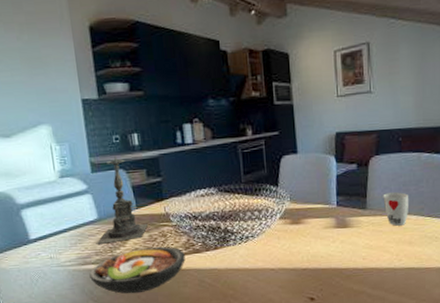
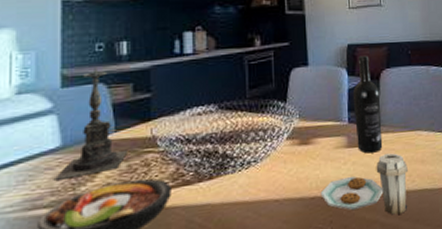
plate: none [311,234,396,288] -> present [320,153,409,215]
wine bottle: none [341,142,371,234] -> present [352,55,383,154]
cup: present [383,192,409,226] -> none [394,107,420,143]

